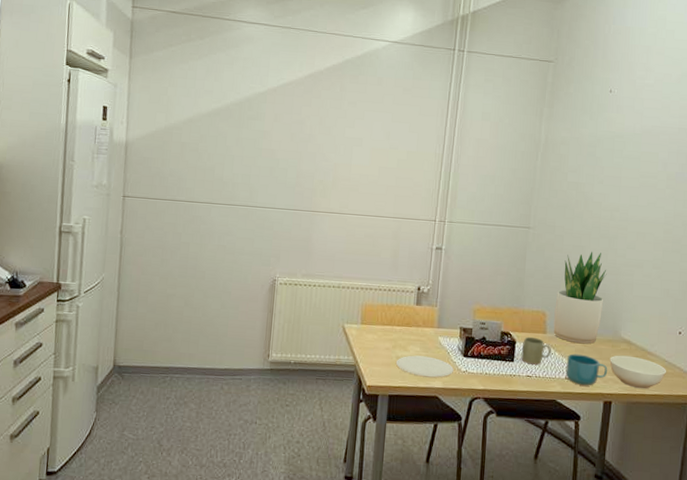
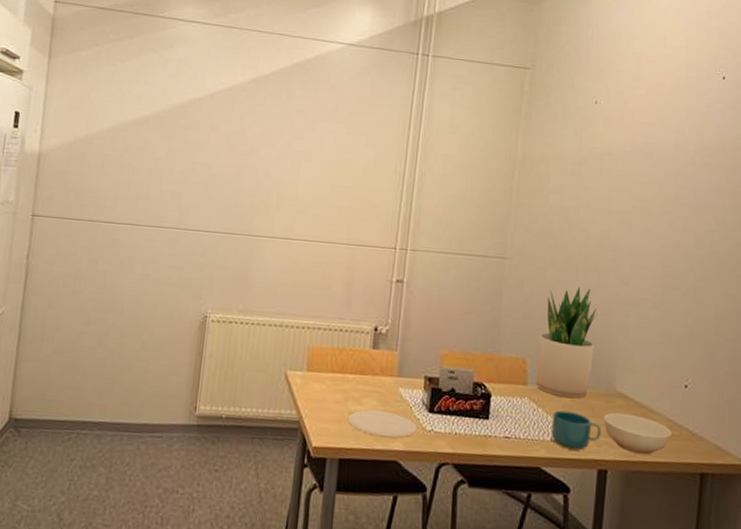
mug: present [521,336,551,365] -> none [497,388,533,424]

